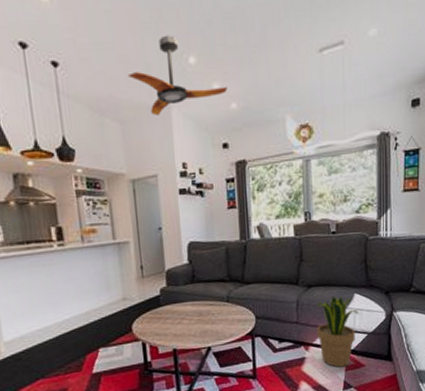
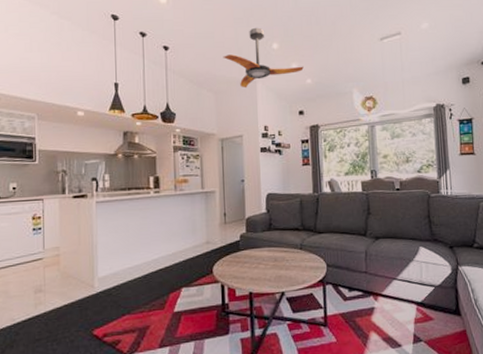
potted plant: present [316,296,360,368] -> none [384,248,426,320]

